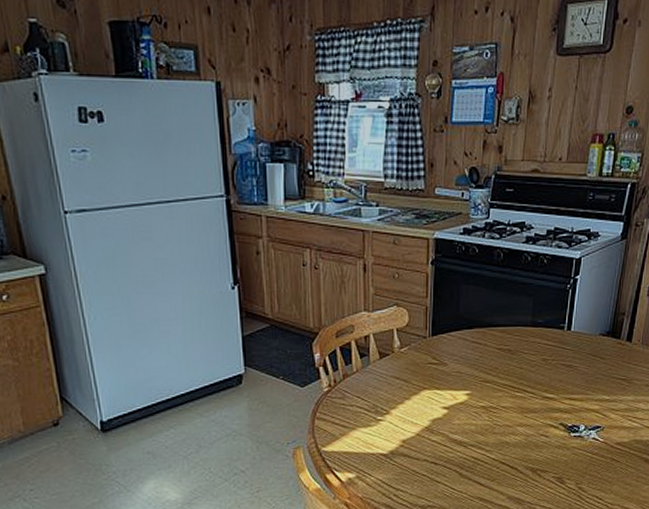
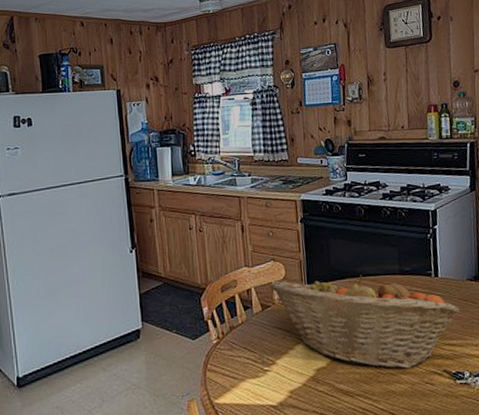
fruit basket: none [389,325,586,422] -> present [269,274,460,369]

